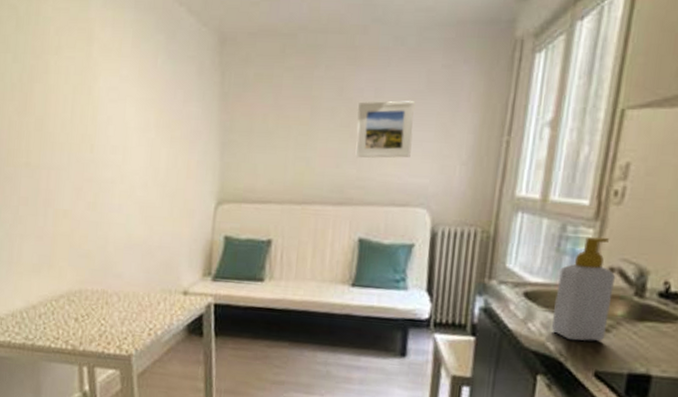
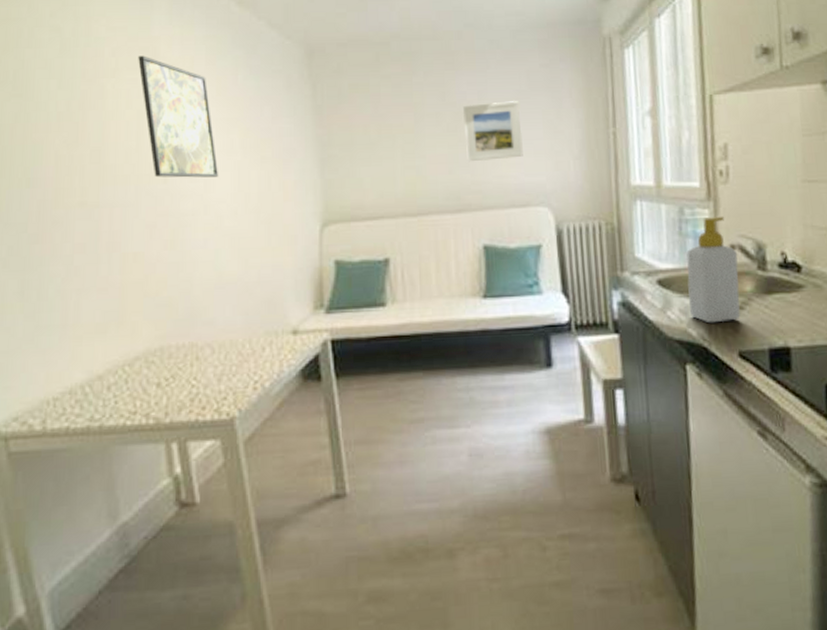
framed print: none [76,35,135,151] -> present [138,55,218,178]

